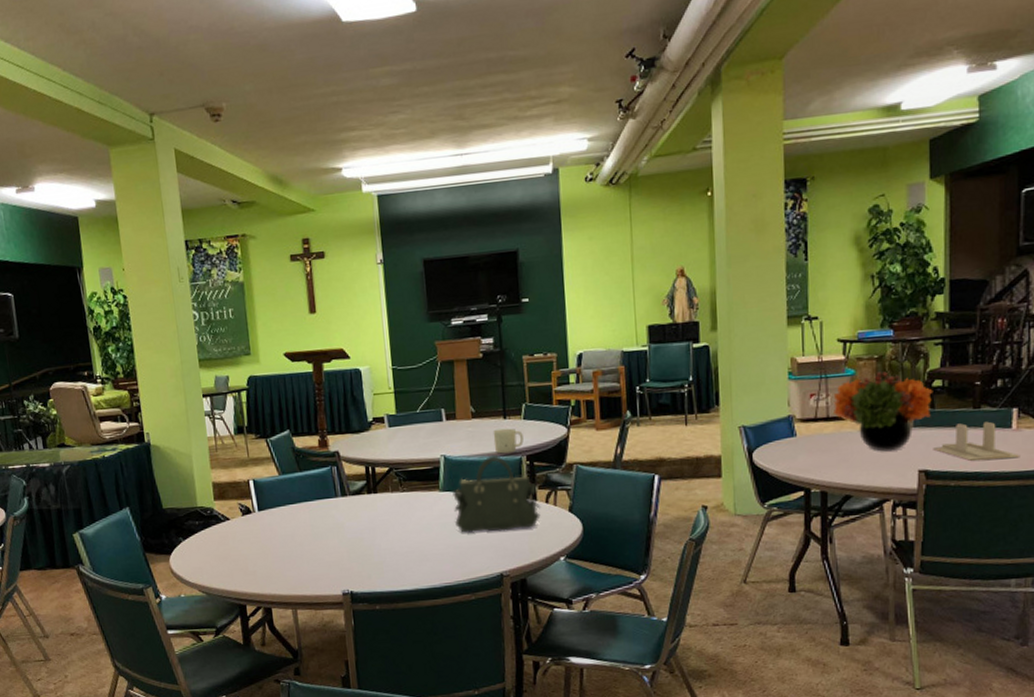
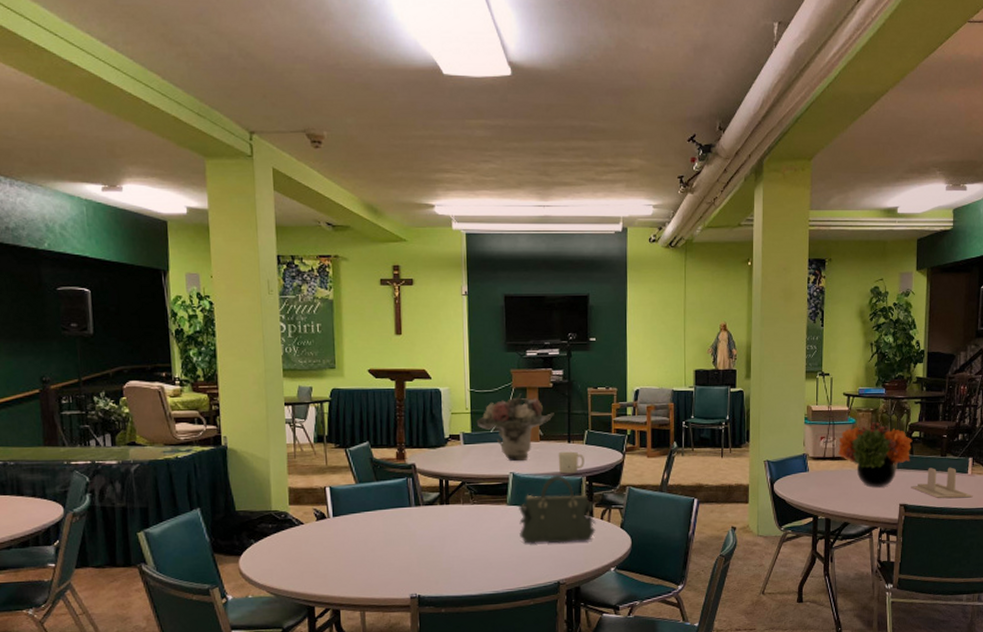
flower arrangement: none [401,368,486,442] -> present [476,394,554,461]

